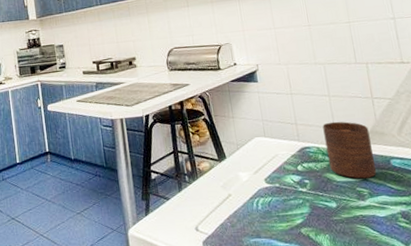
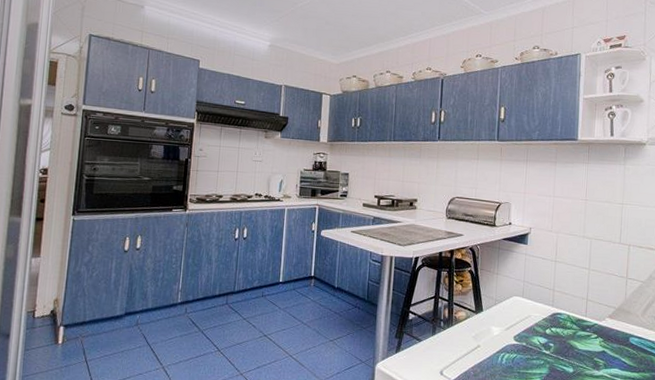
cup: present [322,121,377,179] -> none [575,293,617,351]

